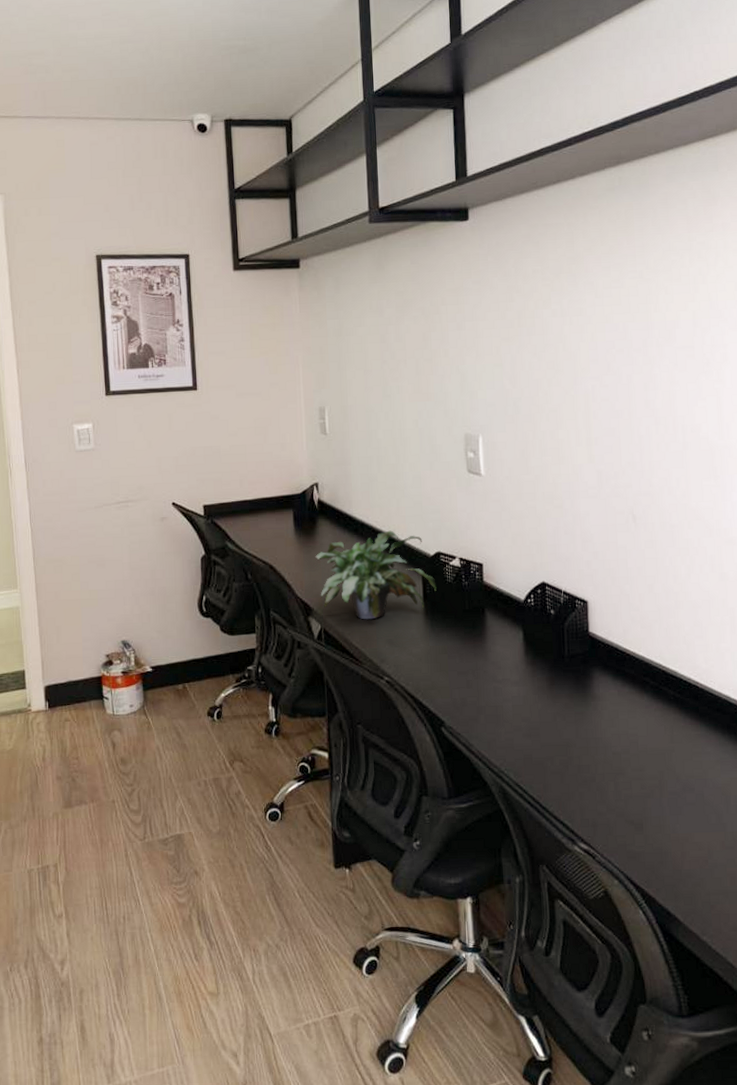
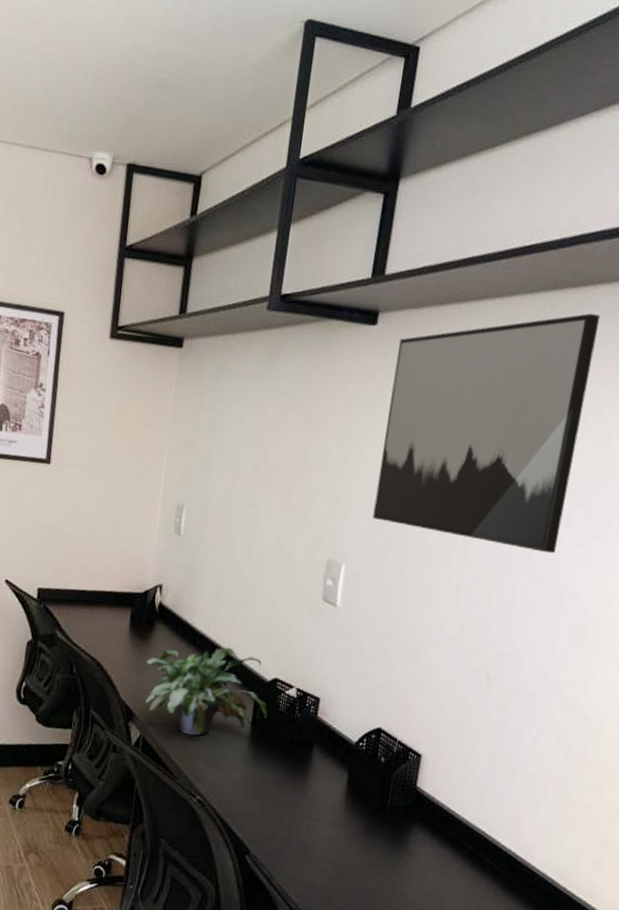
wall art: none [491,179,670,395] -> present [372,313,601,554]

